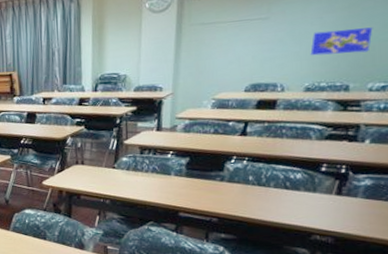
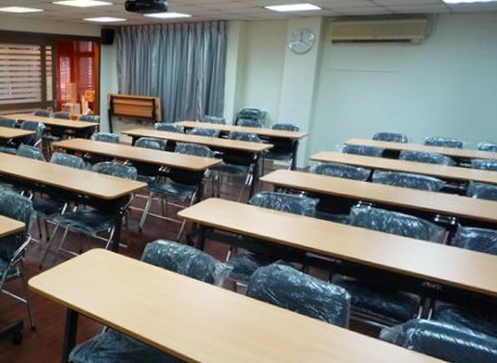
world map: present [310,27,373,56] -> none [432,90,485,113]

